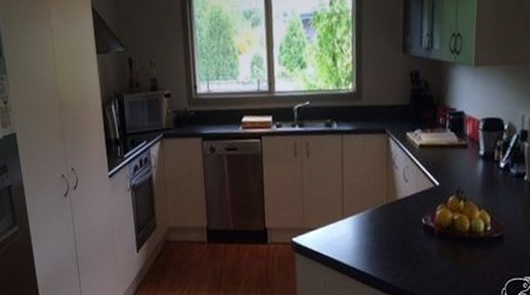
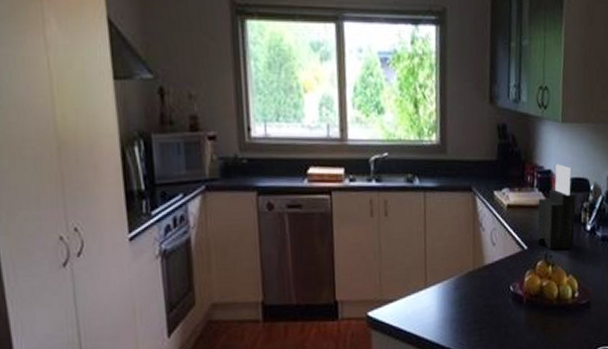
knife block: none [449,105,489,186] -> present [537,164,576,250]

